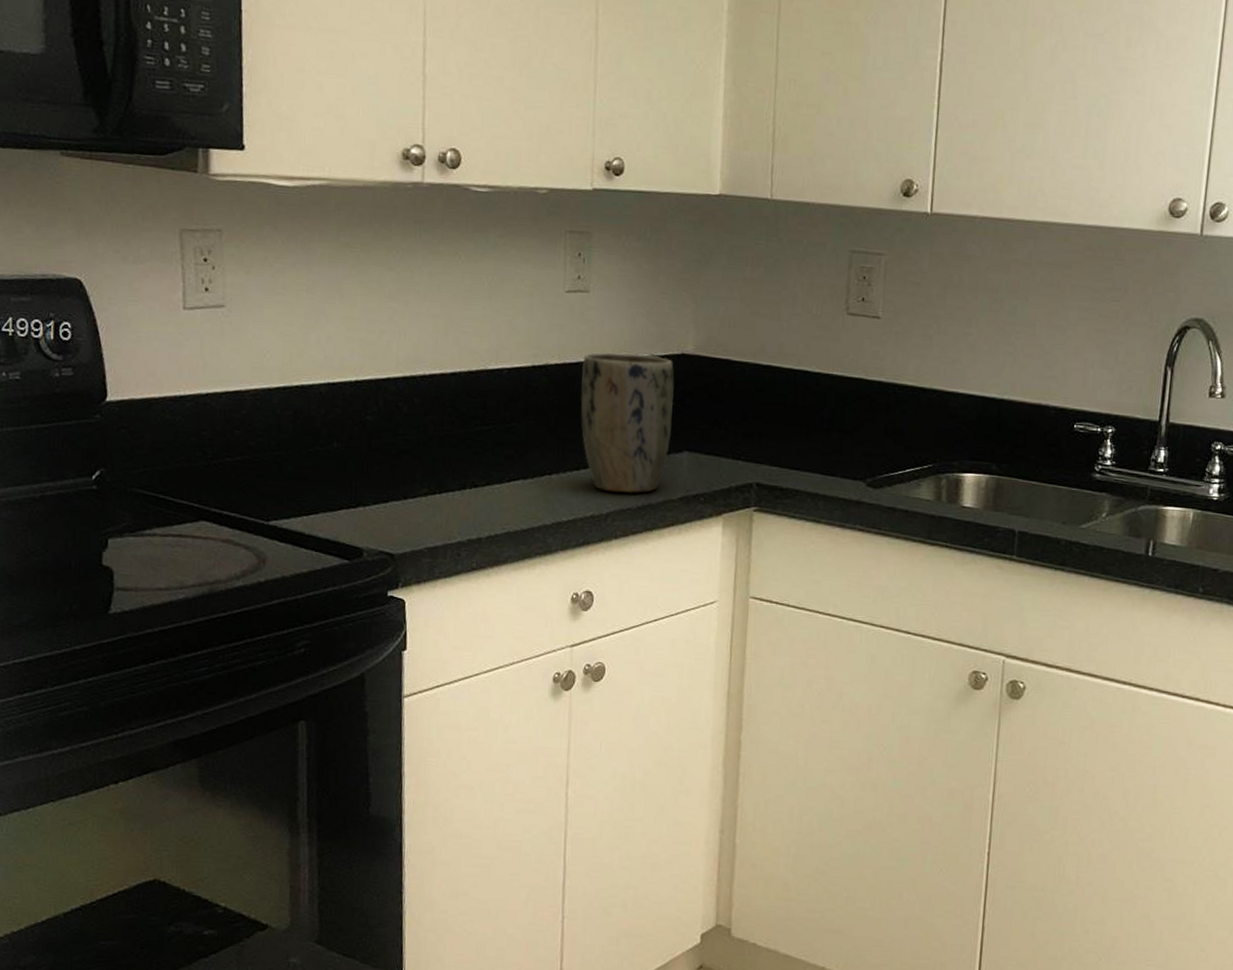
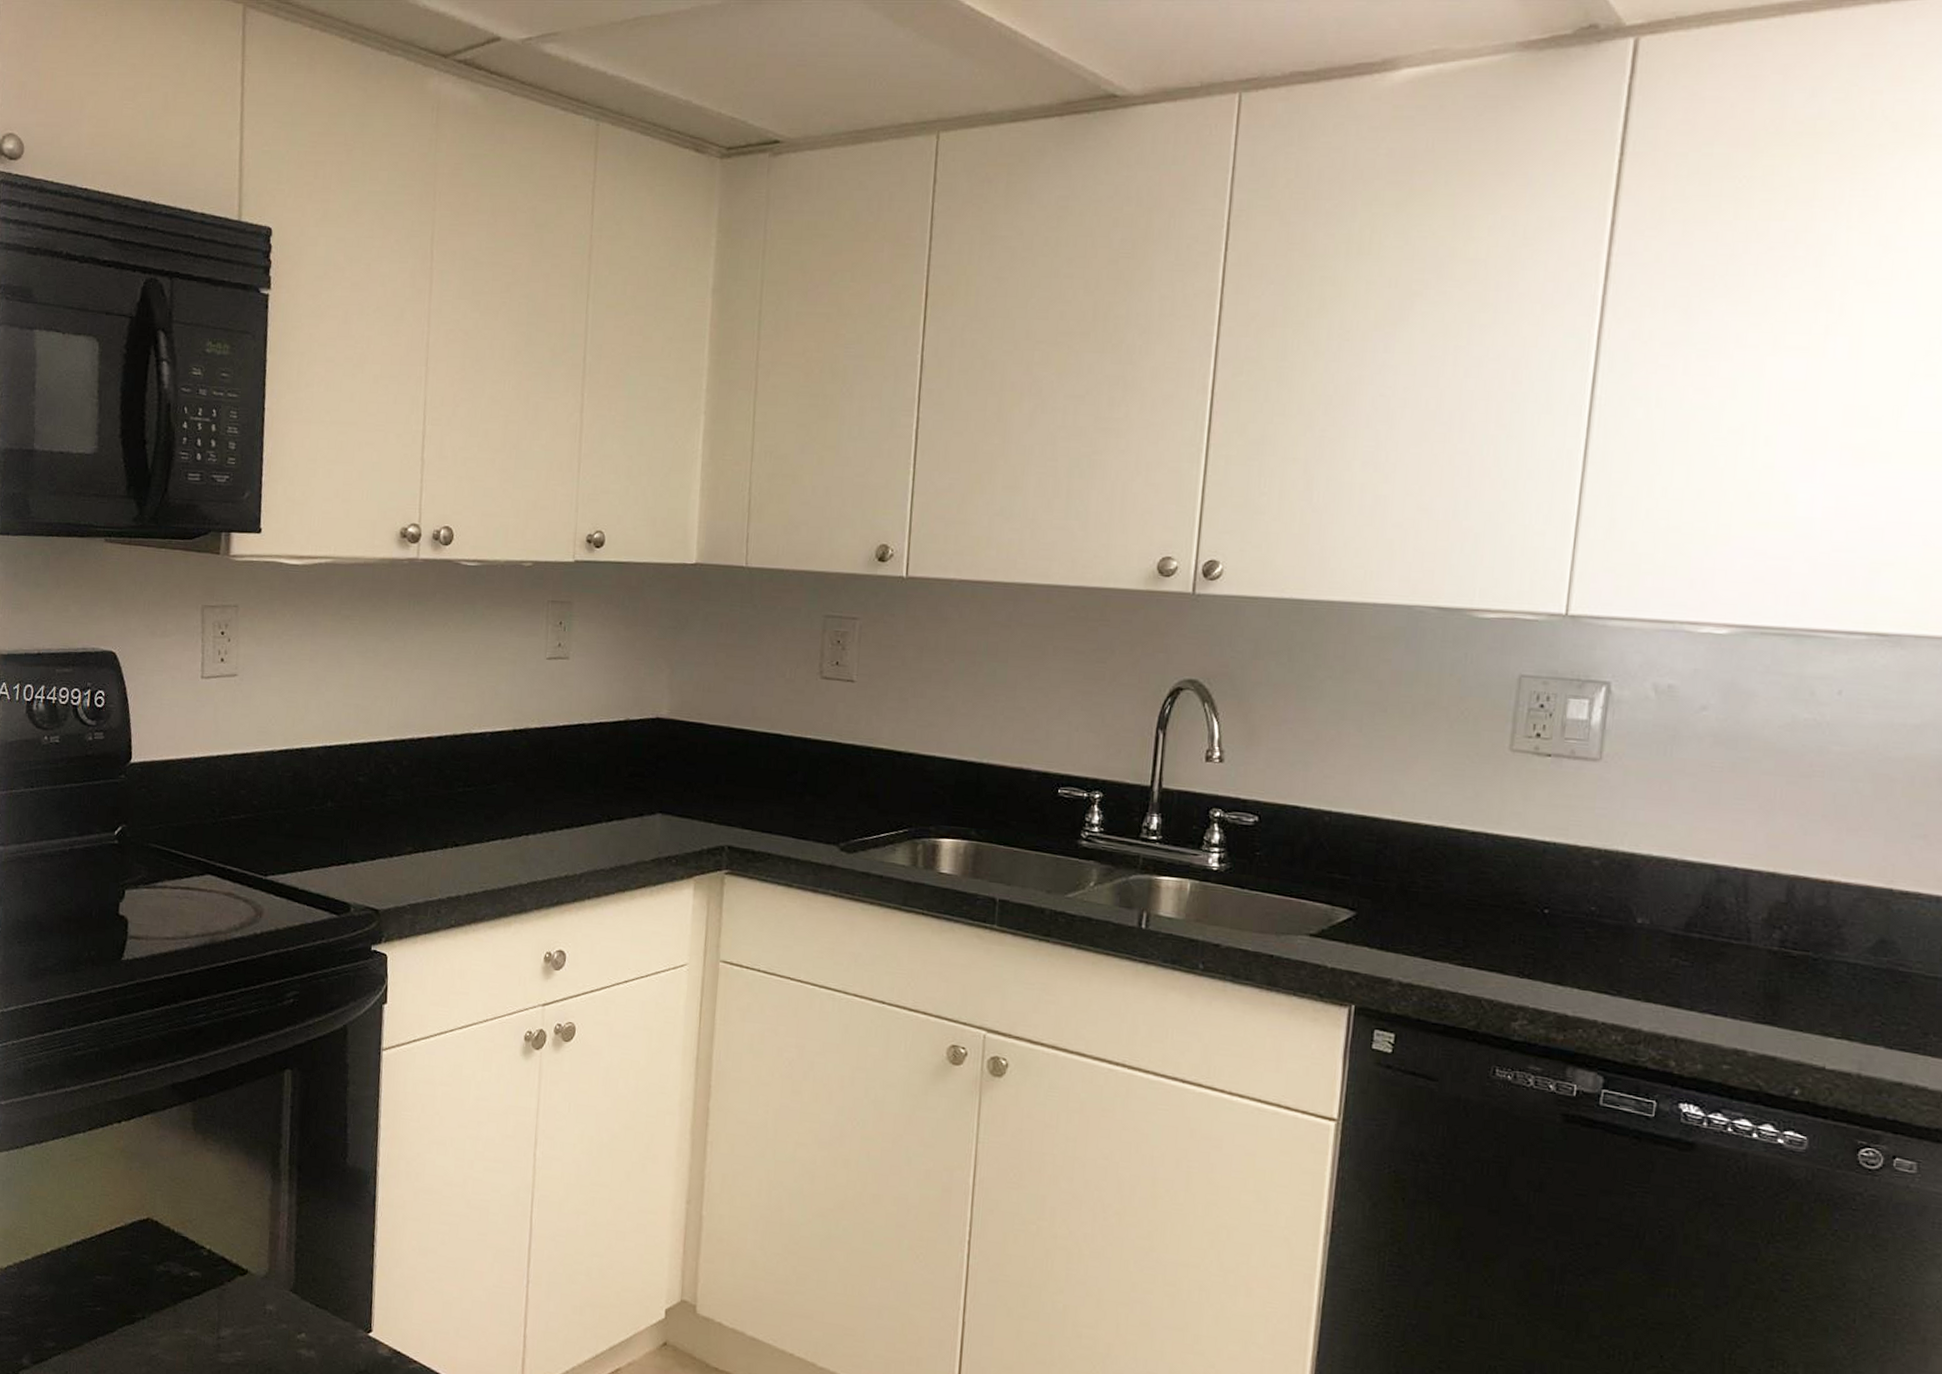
plant pot: present [580,352,674,494] -> none [558,716,649,855]

